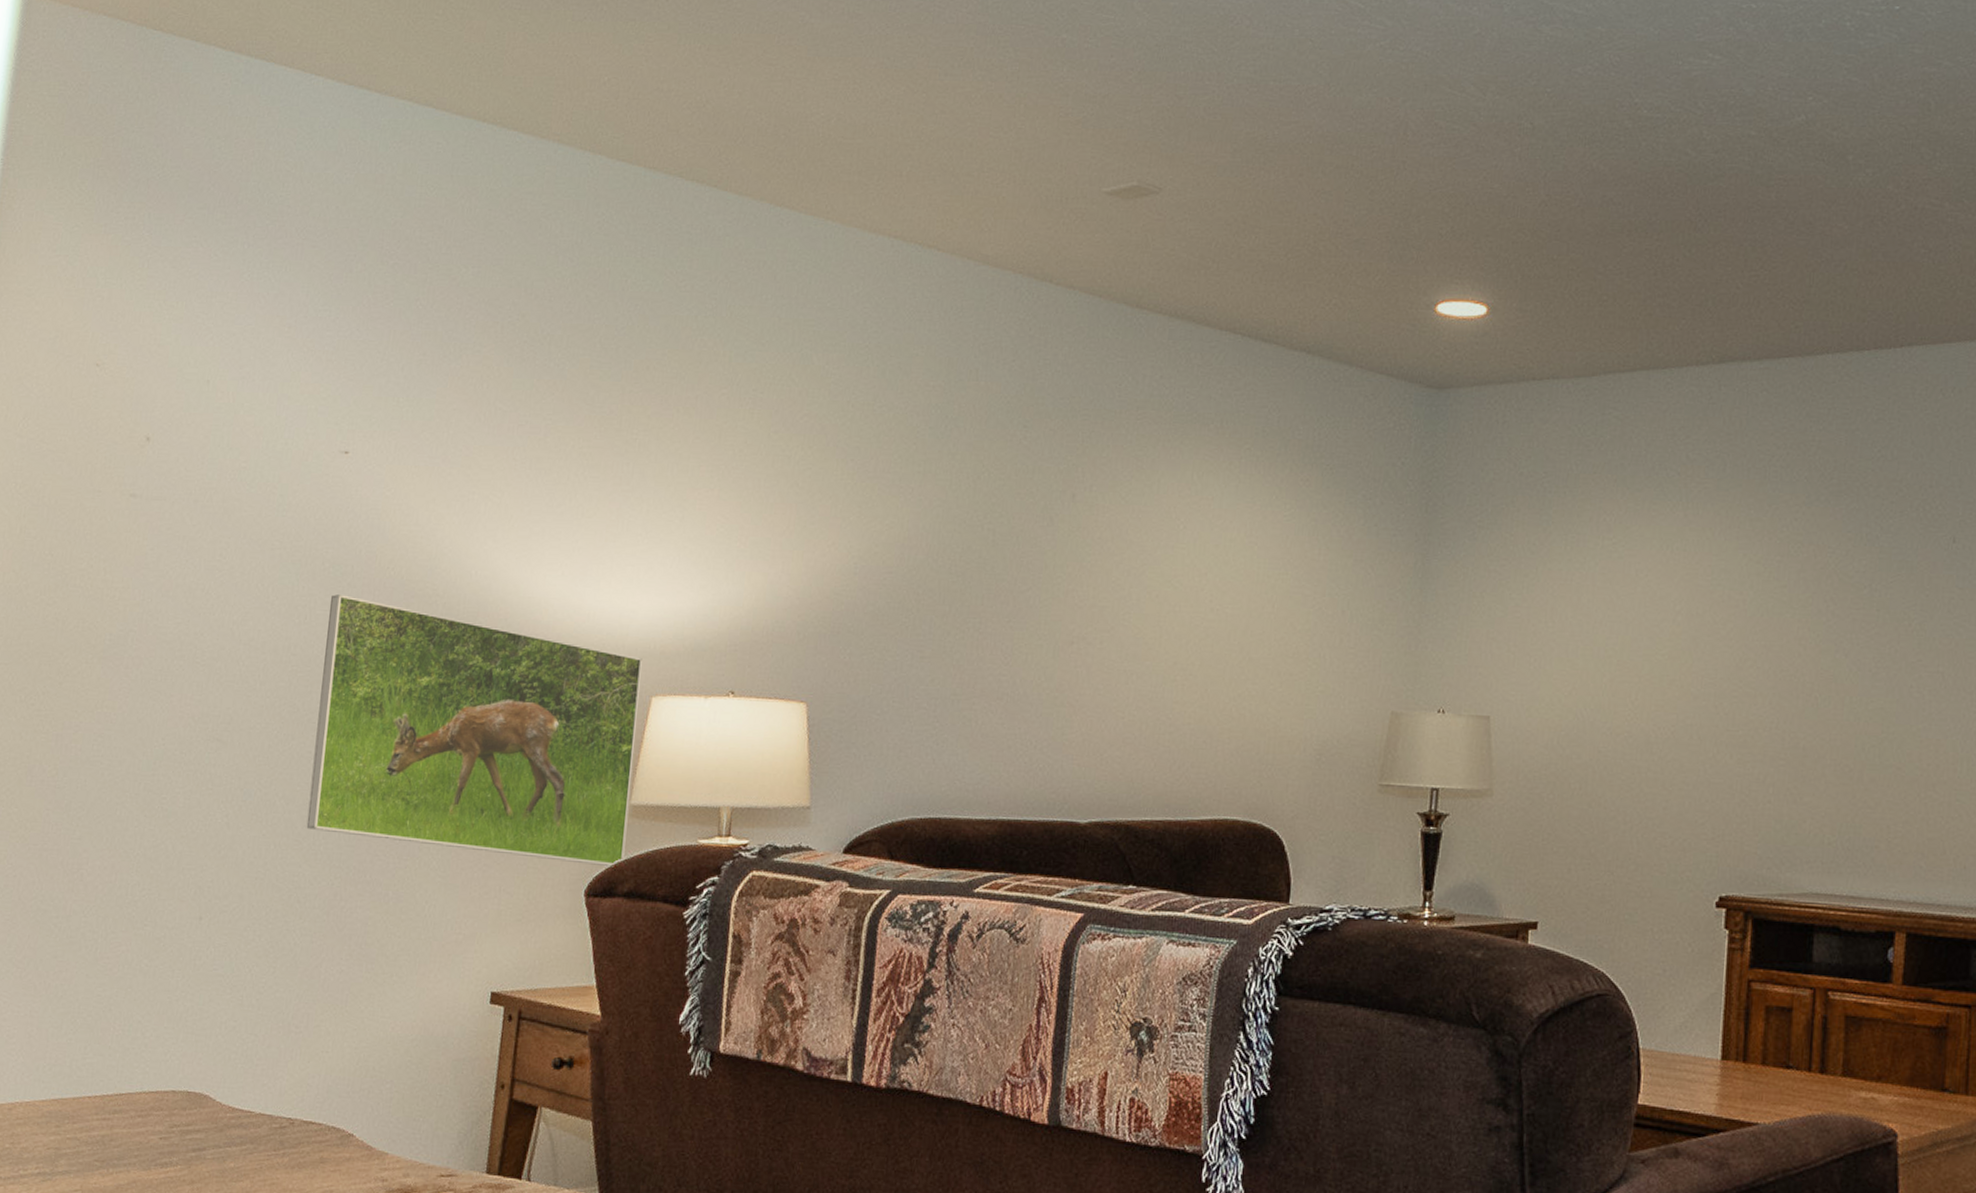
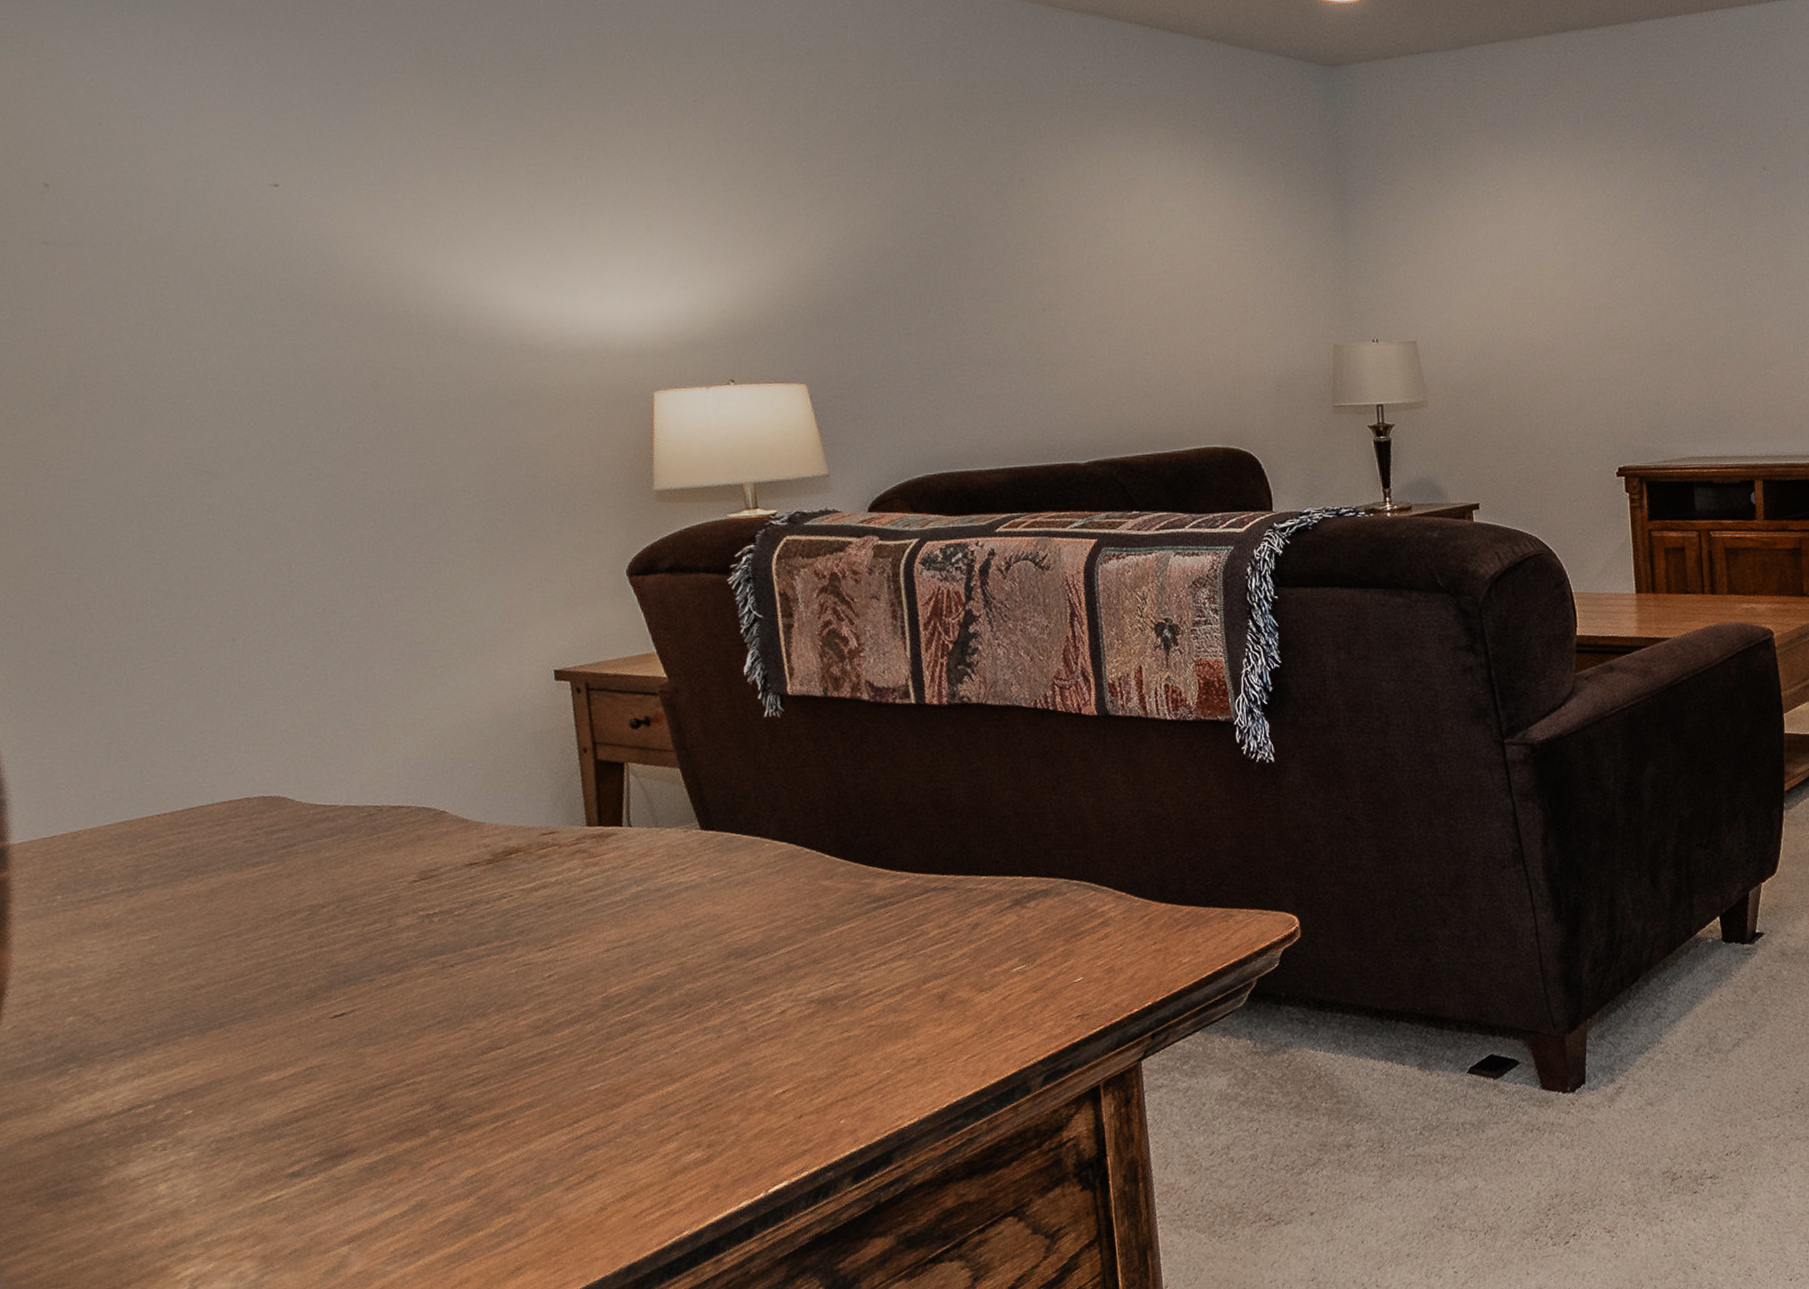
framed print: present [306,594,642,868] -> none [295,323,658,548]

